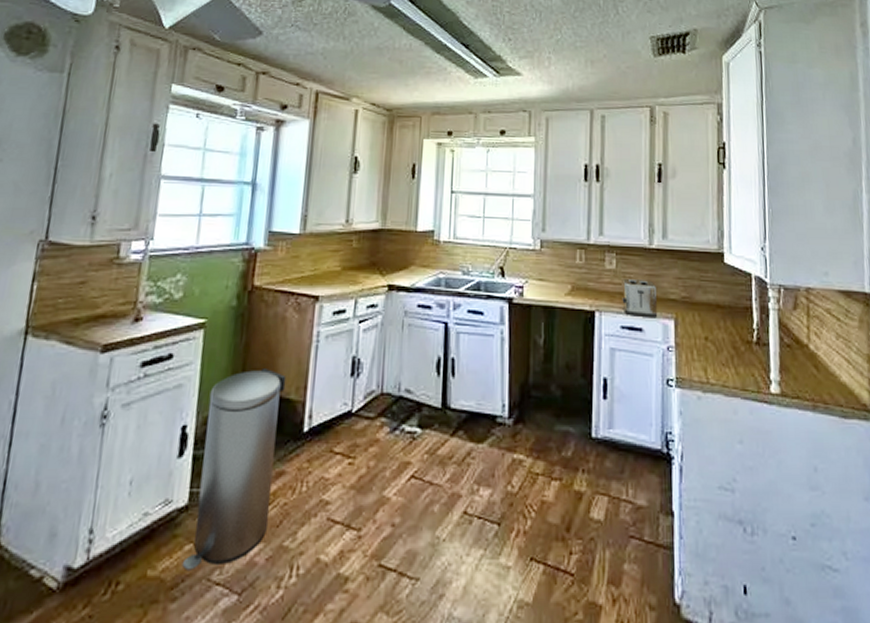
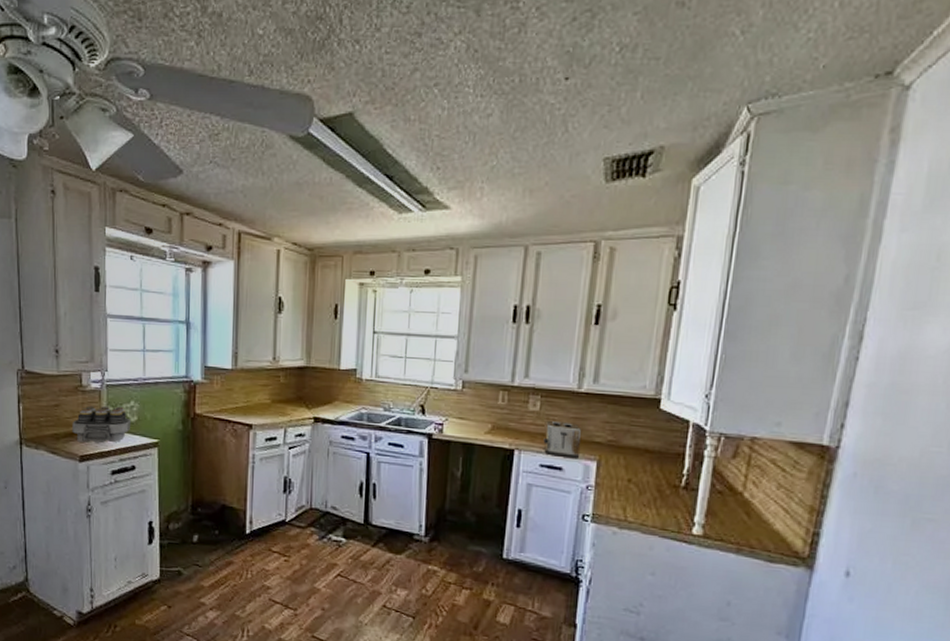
spice rack: none [97,280,175,328] -> present [72,405,132,443]
pedal bin: present [181,369,287,571] -> none [160,482,229,624]

